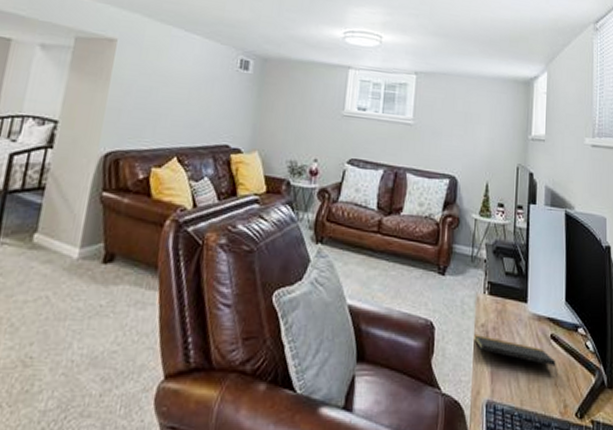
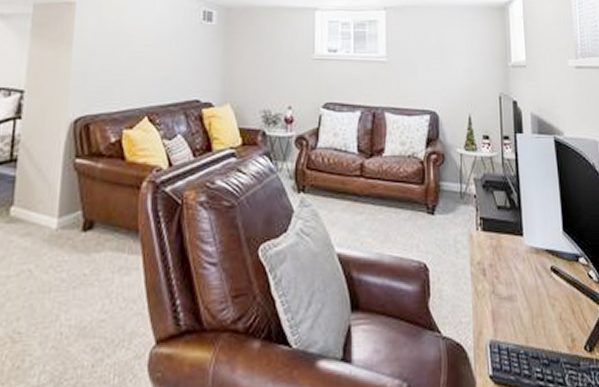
notepad: present [474,335,557,376] -> none [471,273,561,310]

